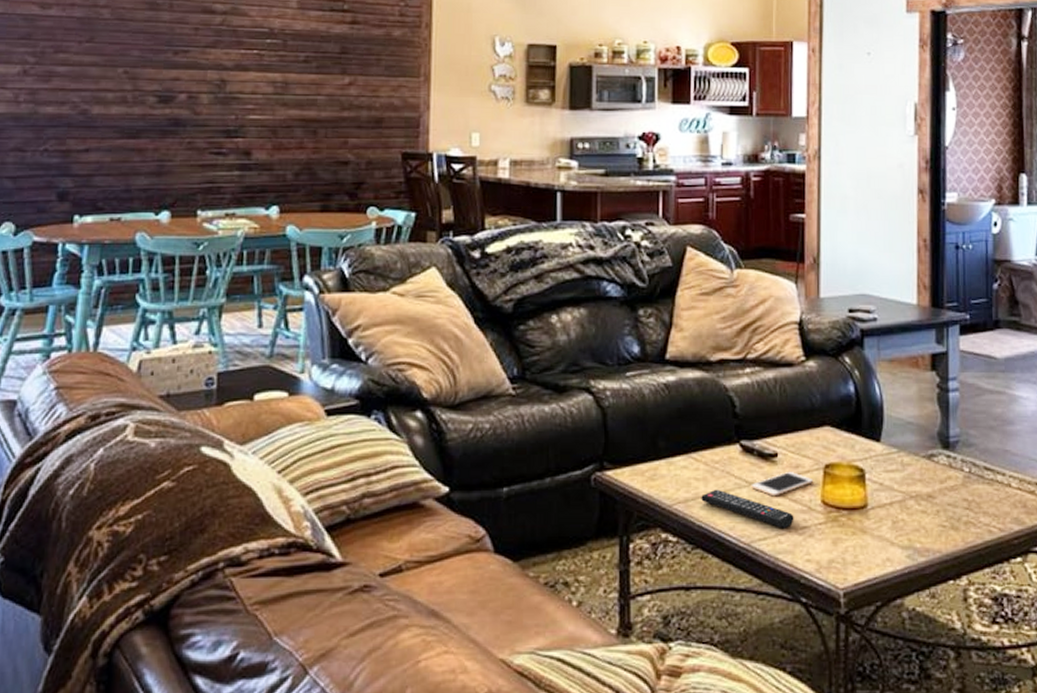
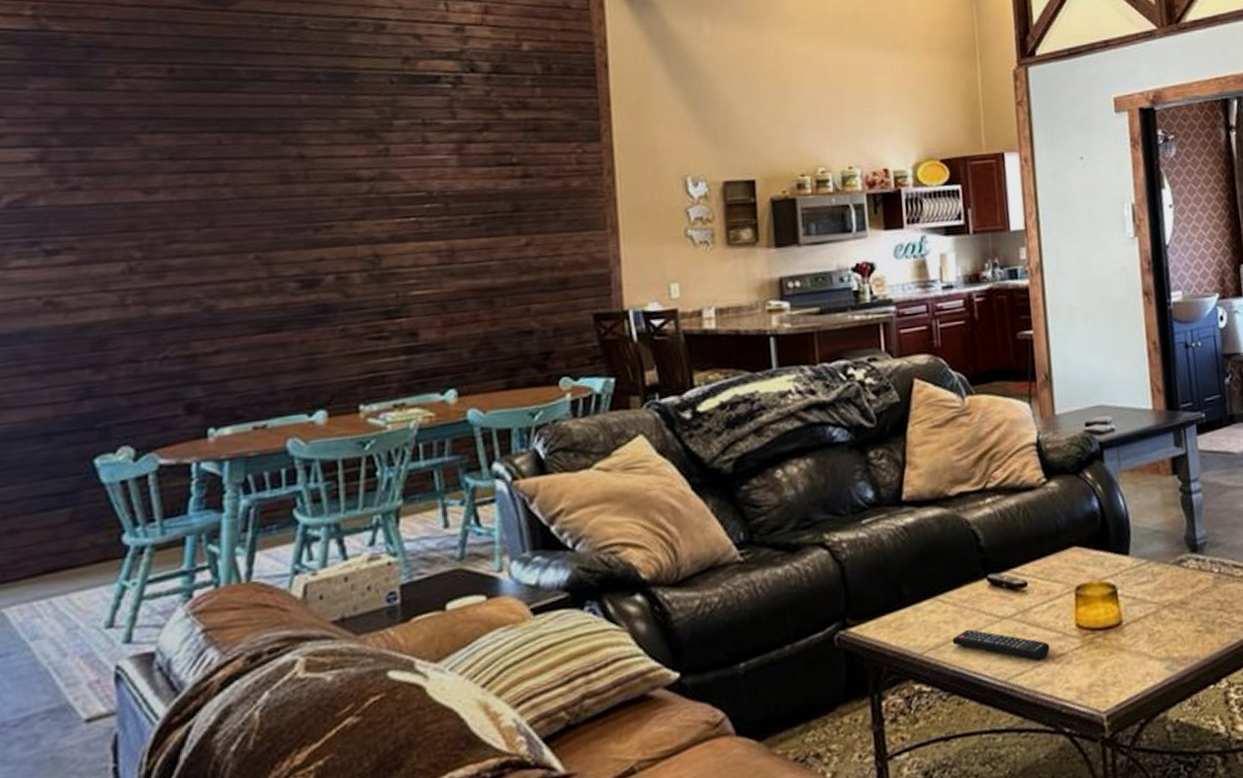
cell phone: present [751,472,814,497] -> none [1003,599,1066,628]

